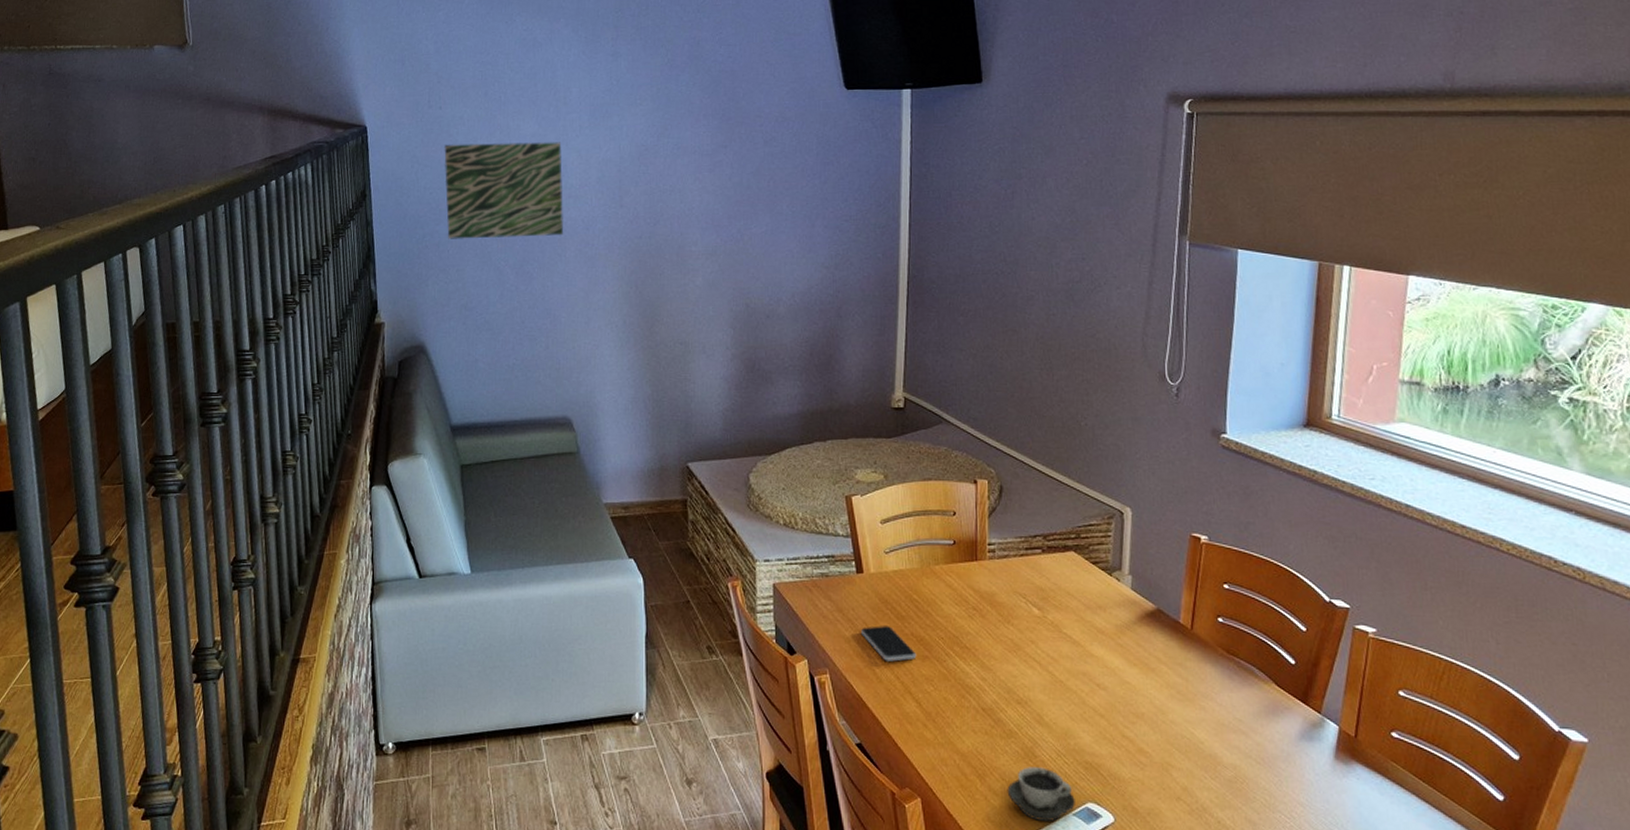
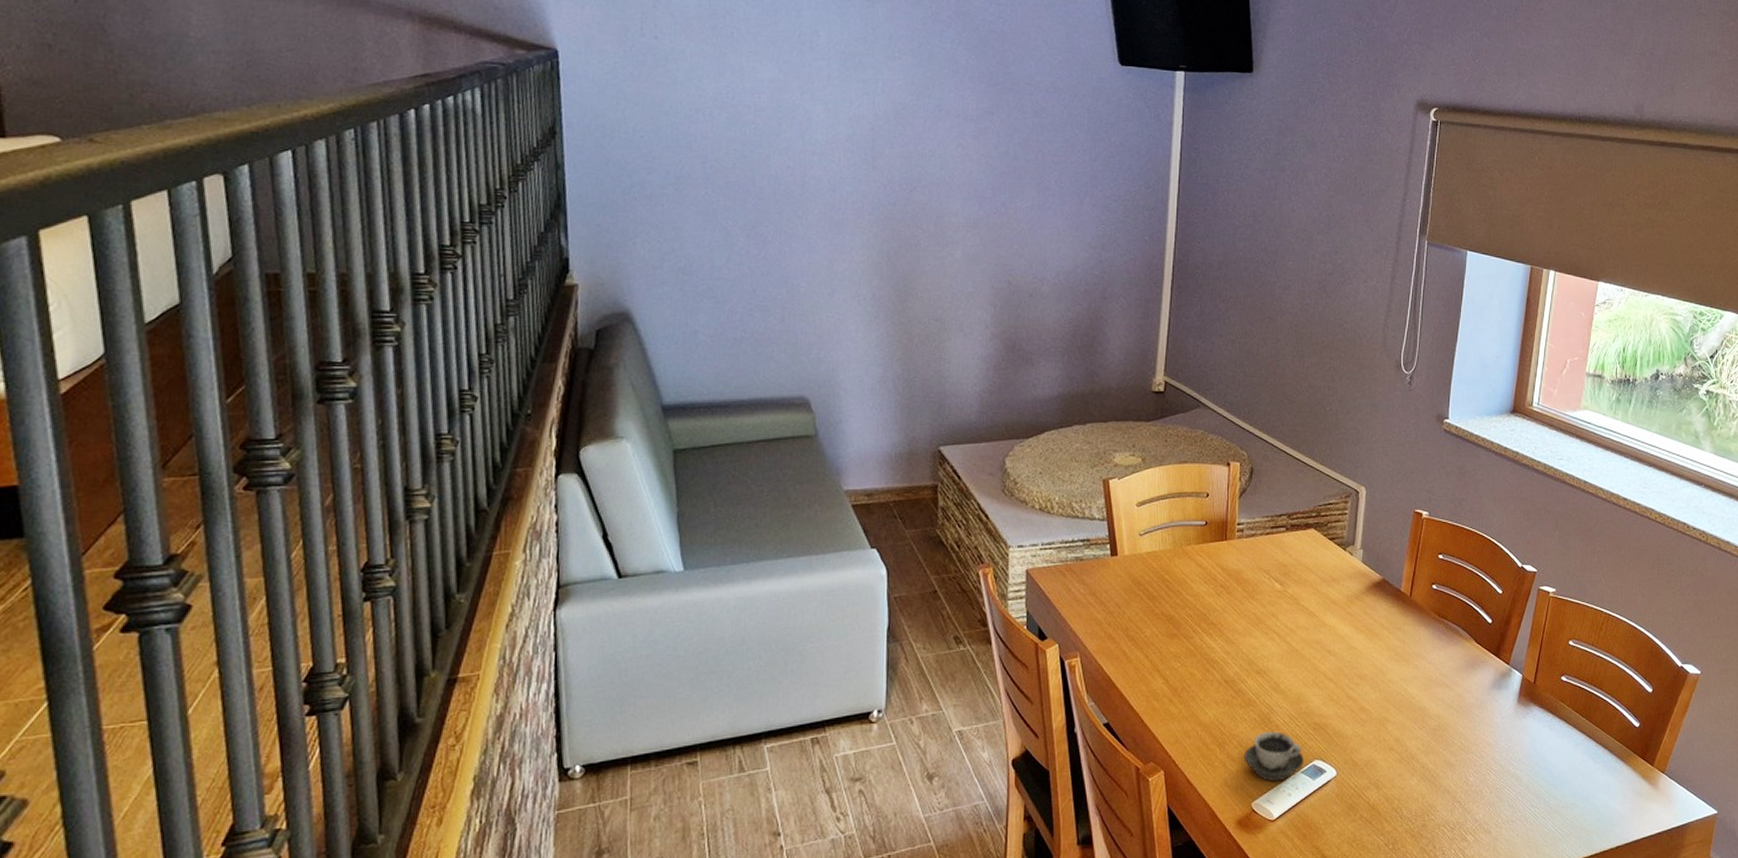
wall art: present [444,142,563,239] -> none [660,81,807,196]
smartphone: present [861,626,917,662] -> none [1113,607,1166,641]

